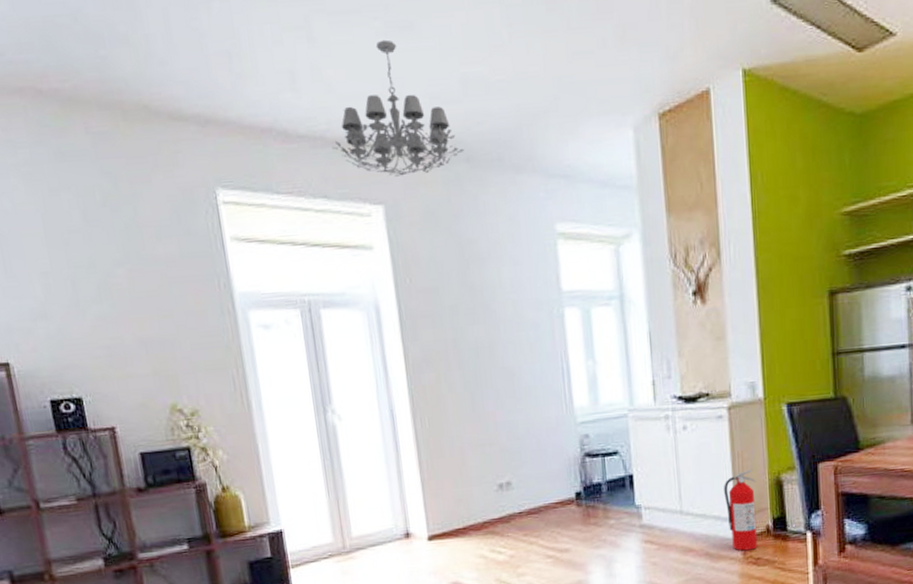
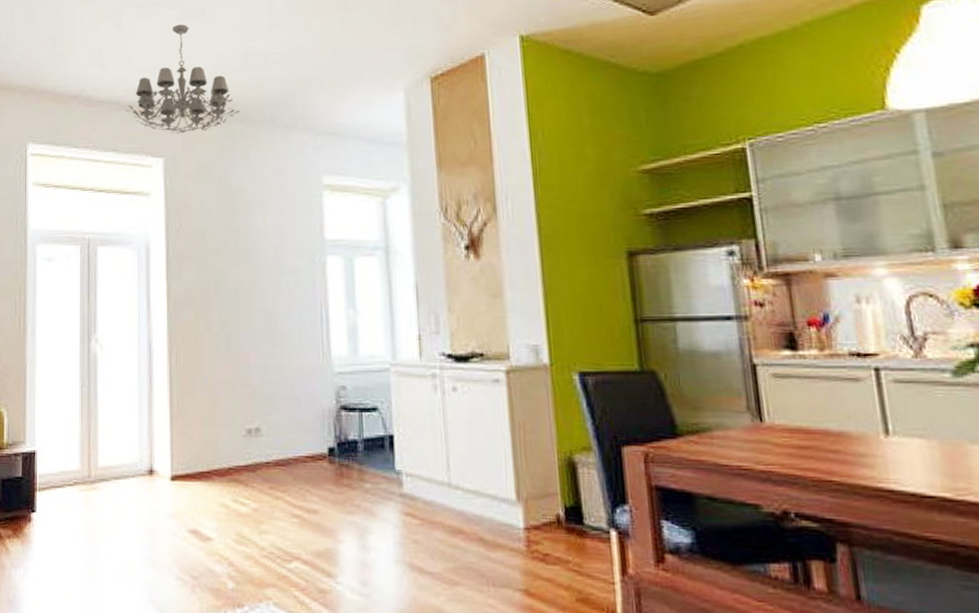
fire extinguisher: present [724,469,758,551] -> none [501,444,546,543]

